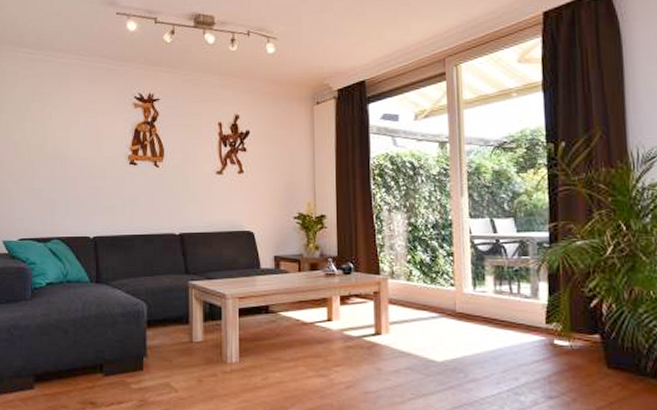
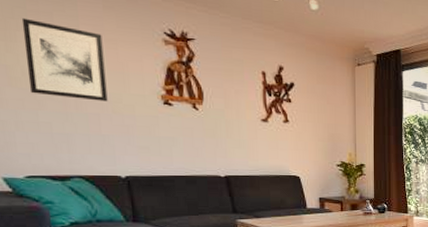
wall art: none [30,100,86,166] -> present [21,17,108,102]

